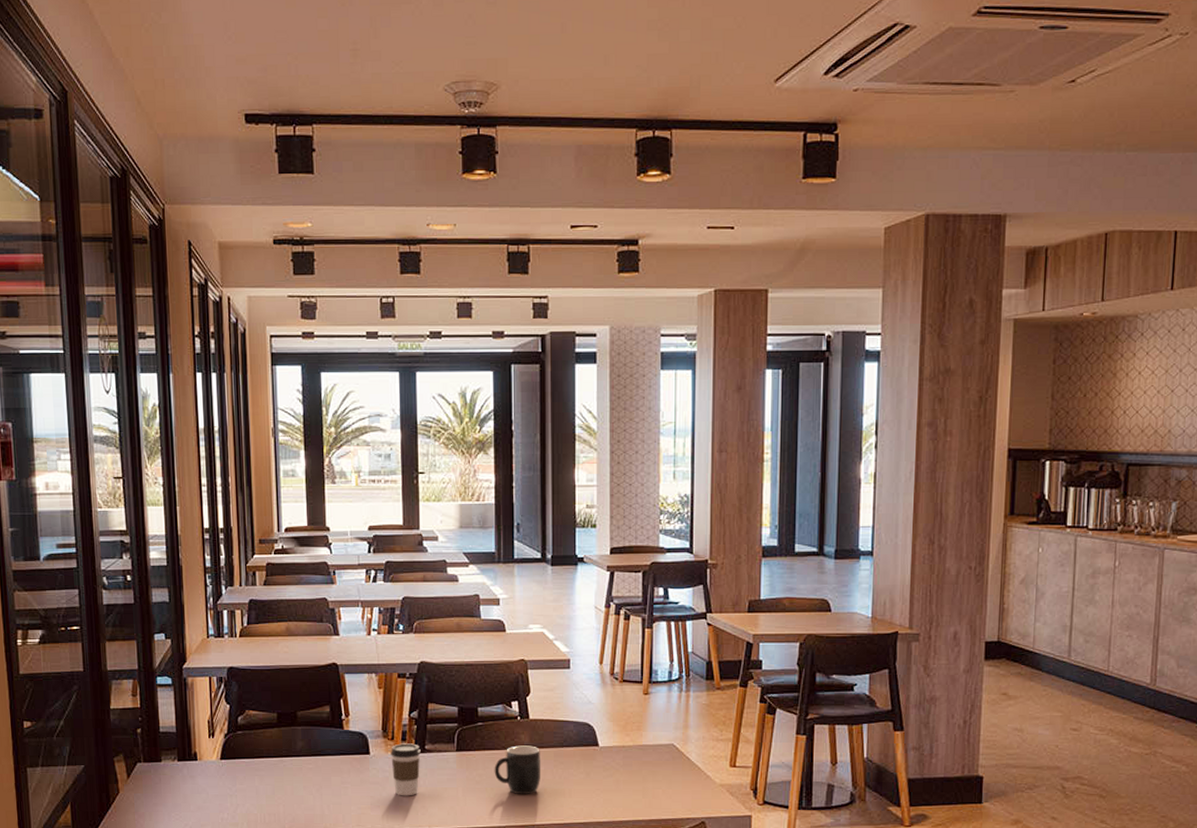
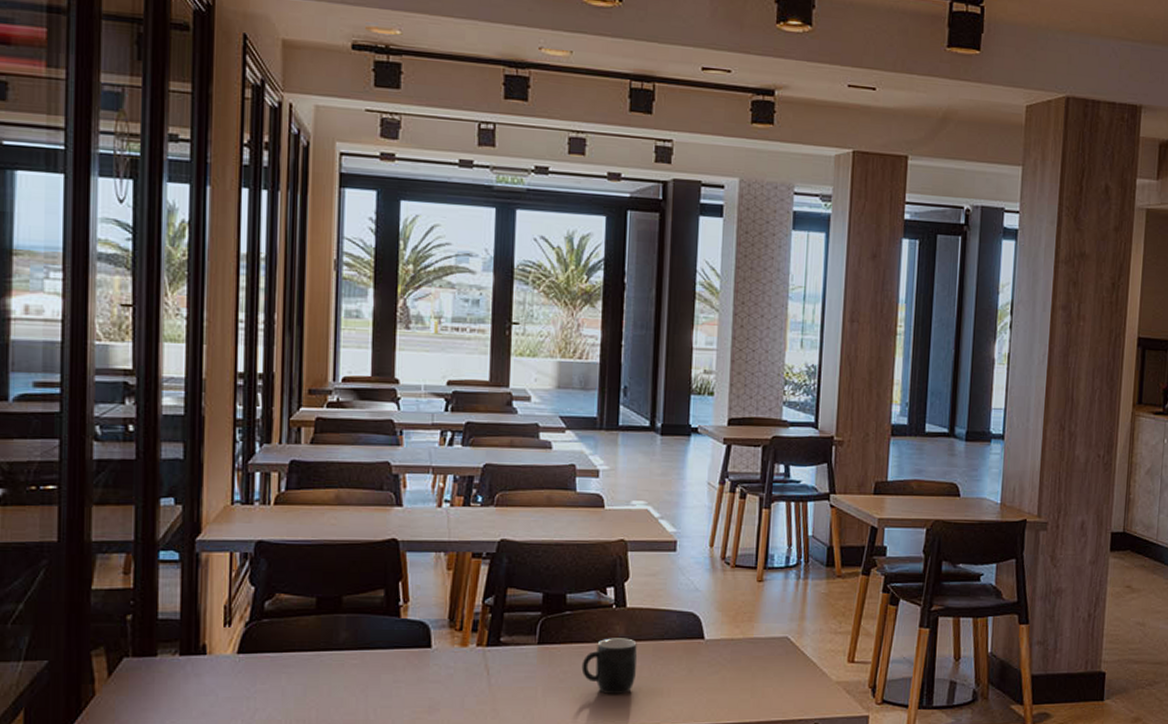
coffee cup: present [391,743,421,796] -> none [457,635,495,697]

